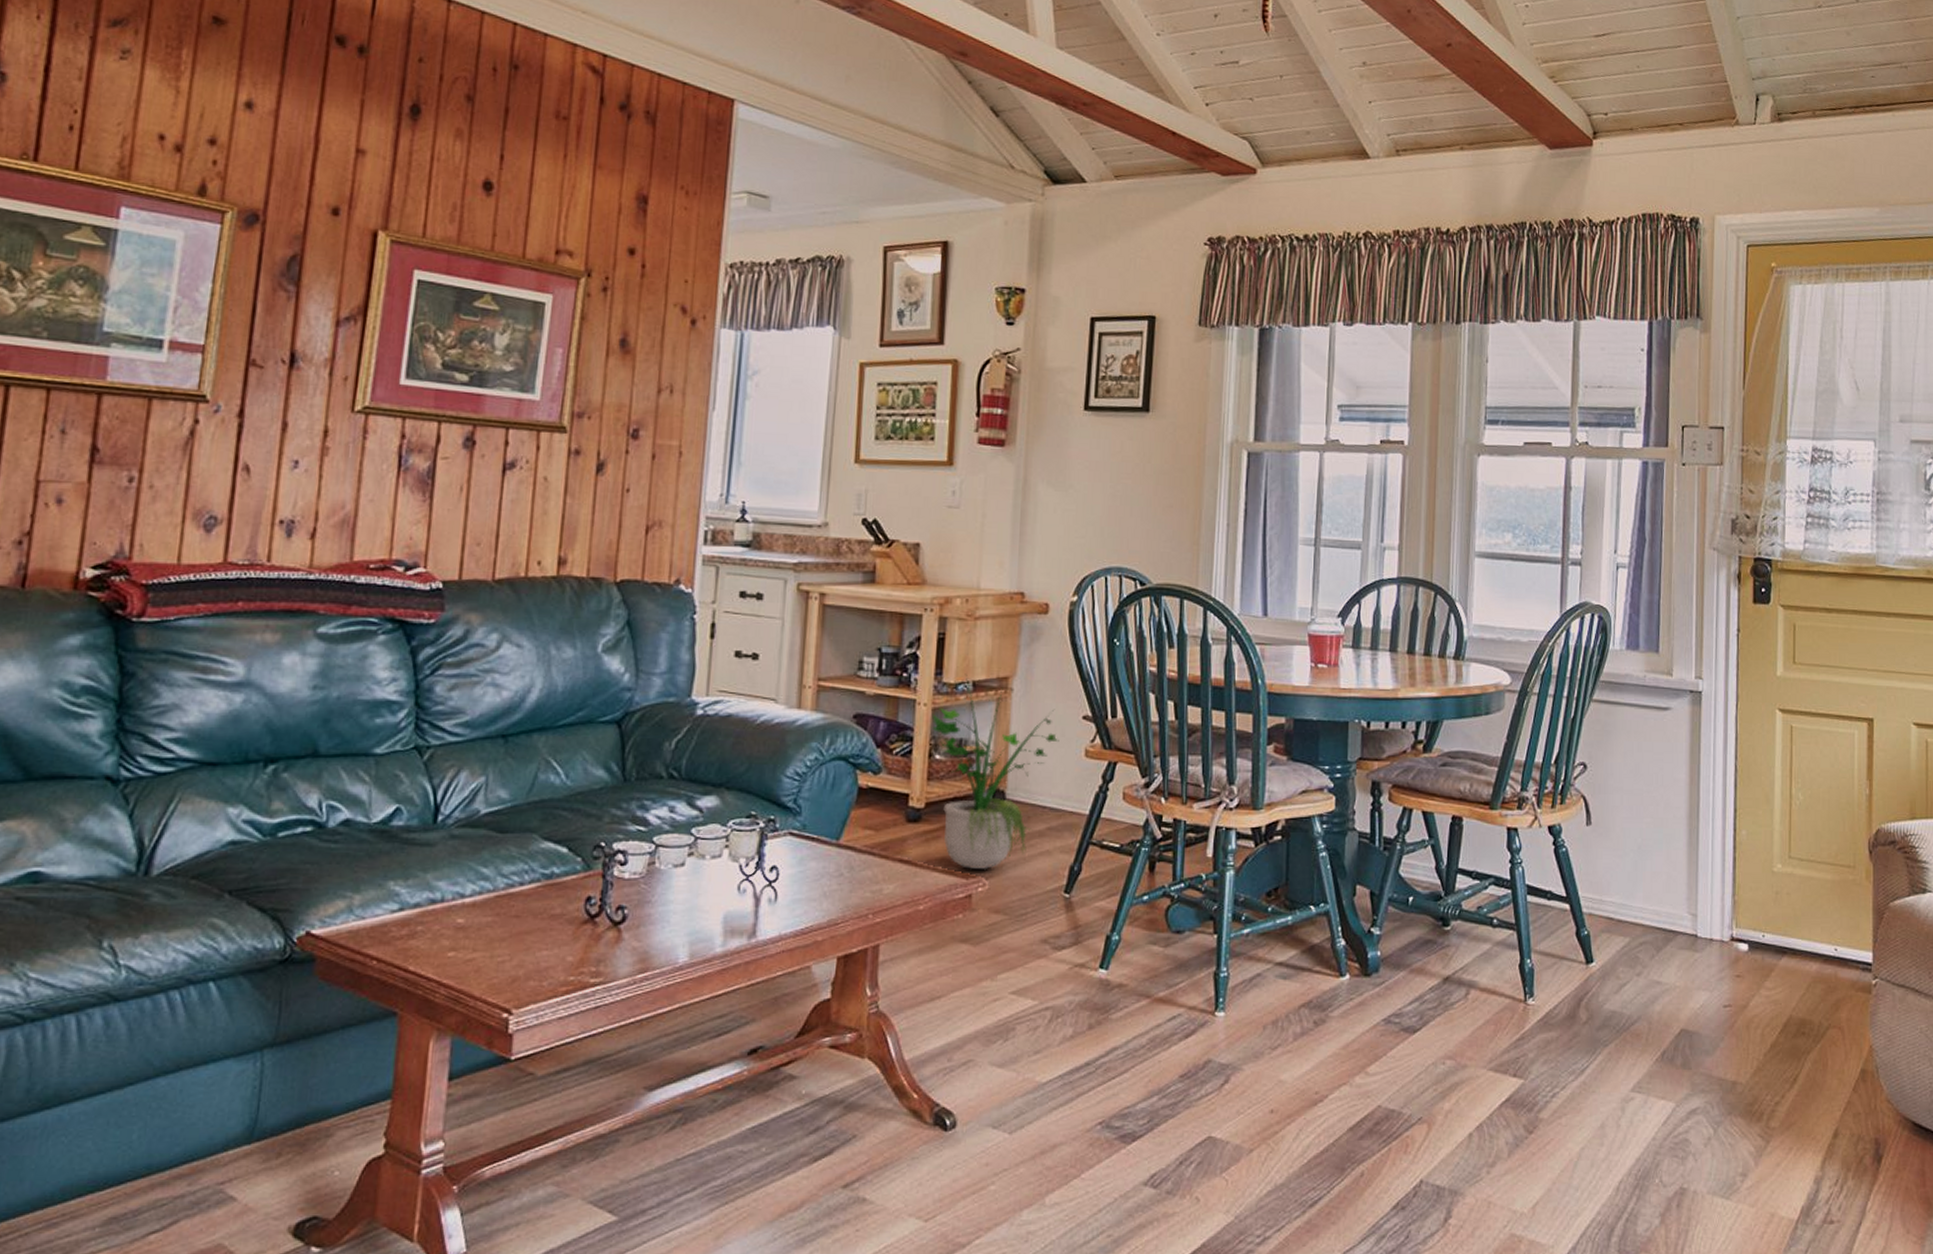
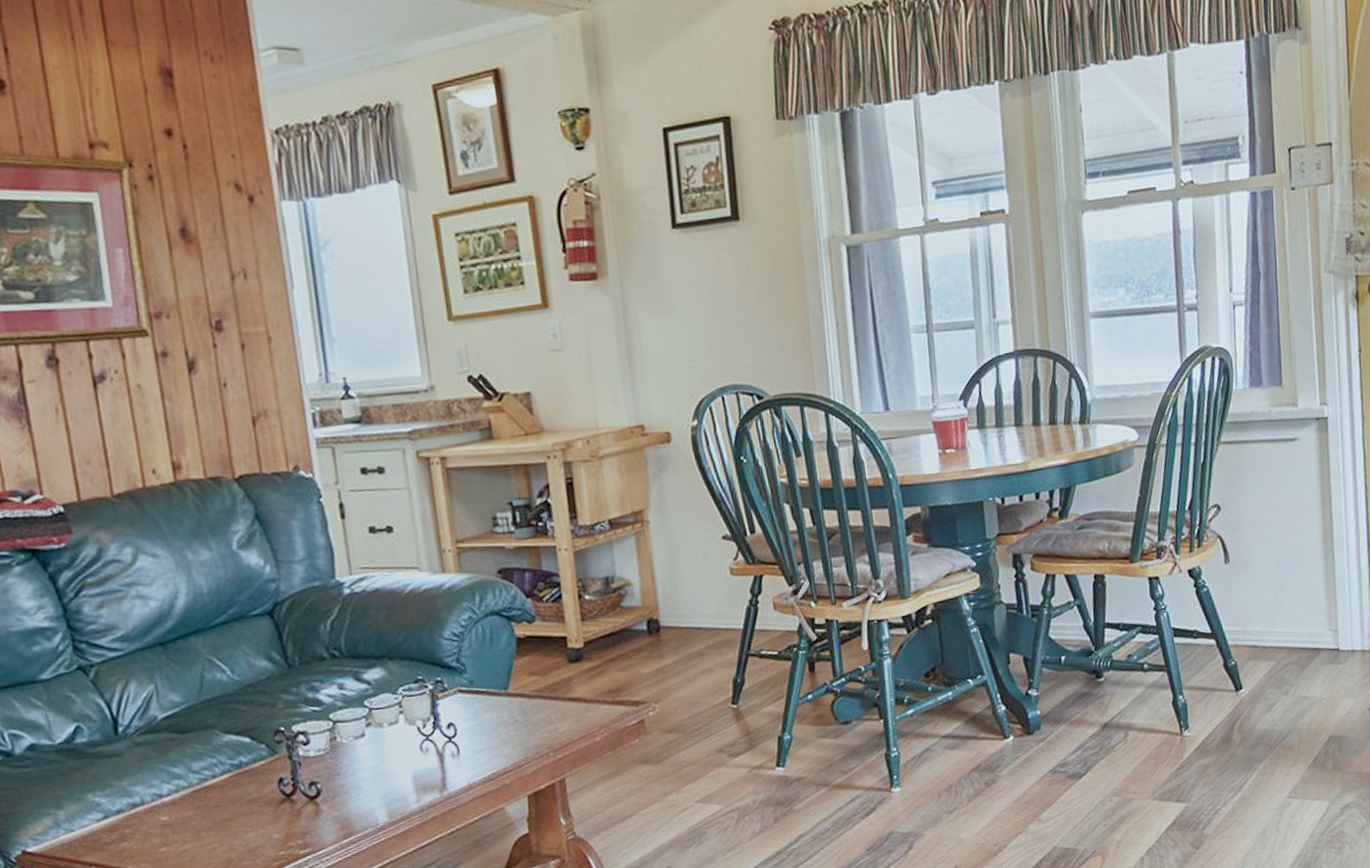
potted plant: present [931,673,1059,870] -> none [574,513,703,697]

